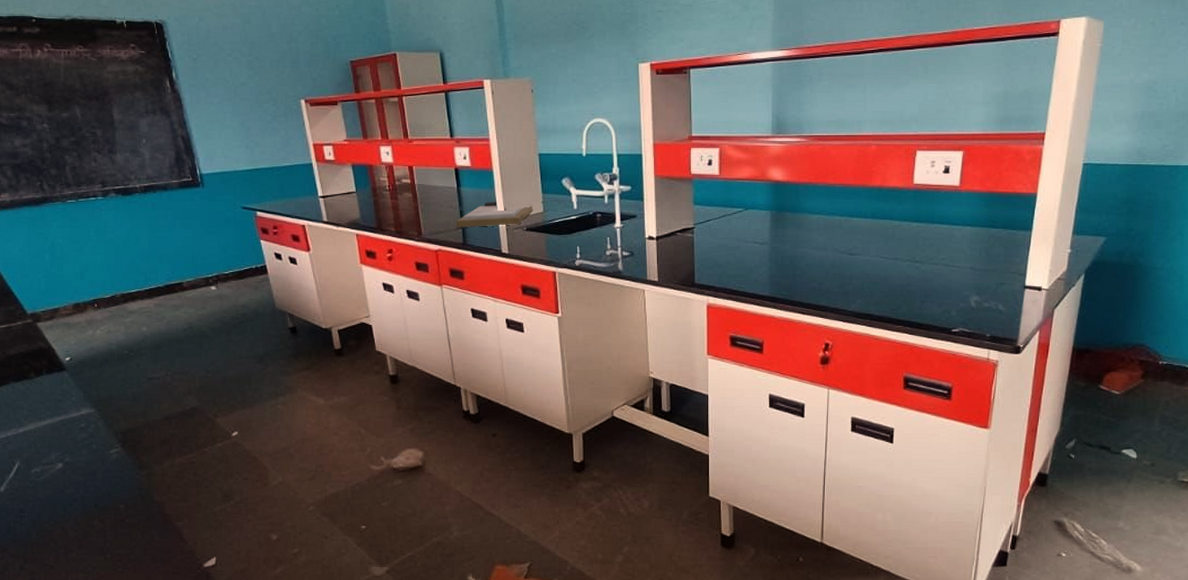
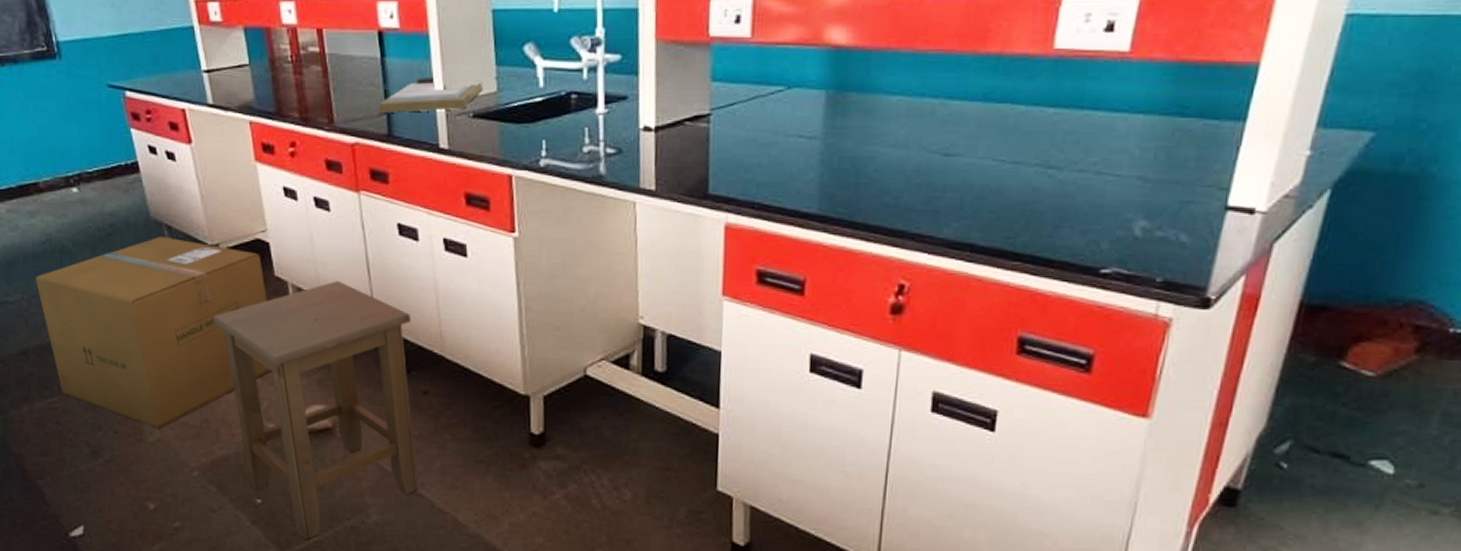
box: none [179,322,373,474] -> present [36,236,271,429]
stool: none [326,353,490,556] -> present [213,280,419,540]

